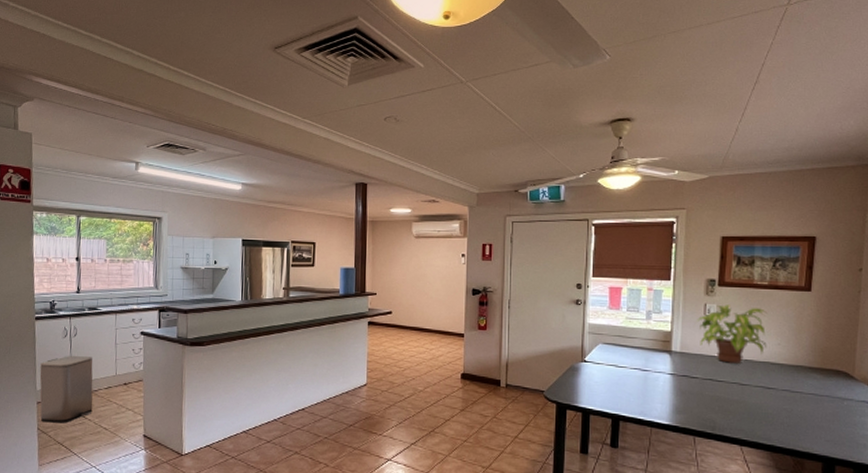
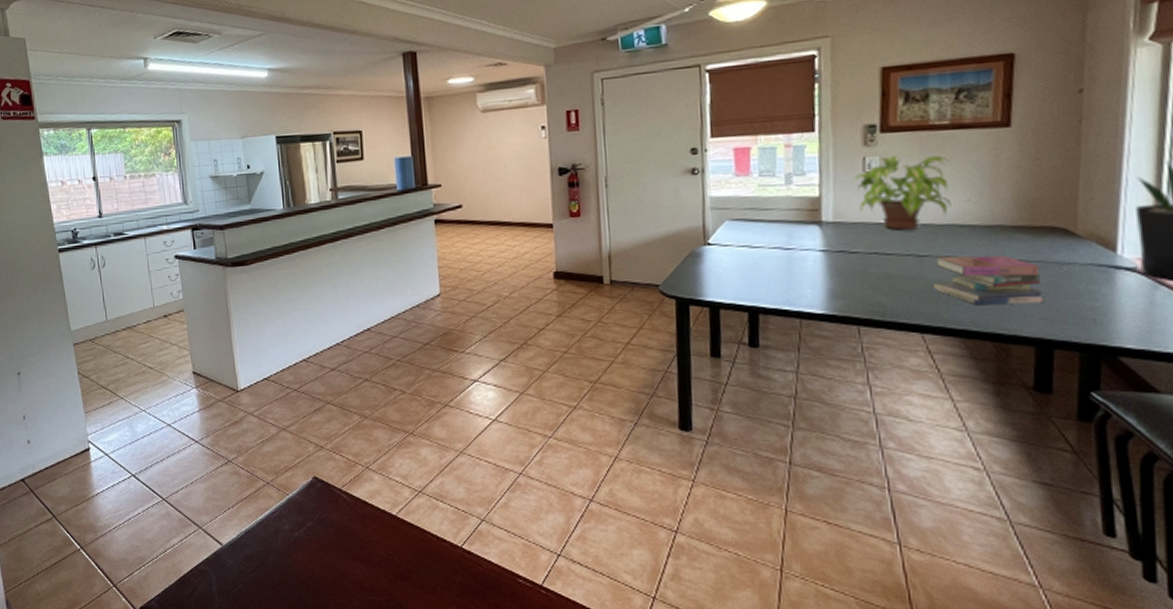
pedal bin: present [39,356,93,423] -> none [71,288,134,366]
books: none [751,386,829,429] -> present [934,255,1044,305]

